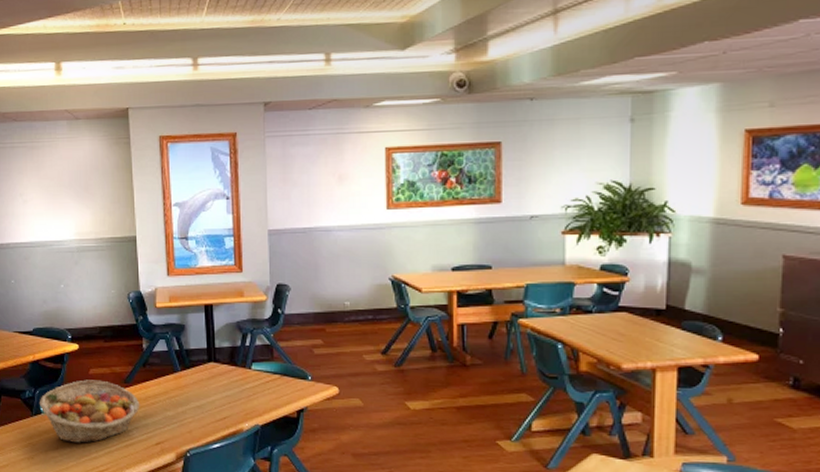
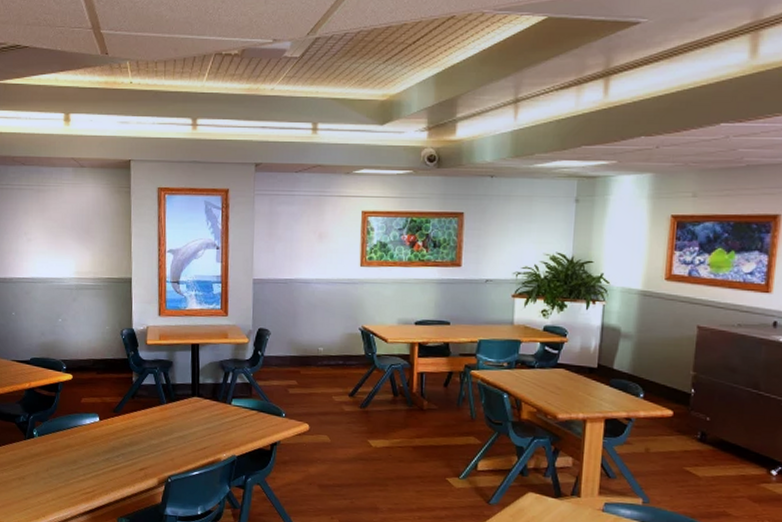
fruit basket: present [39,380,140,443] -> none [32,408,127,467]

